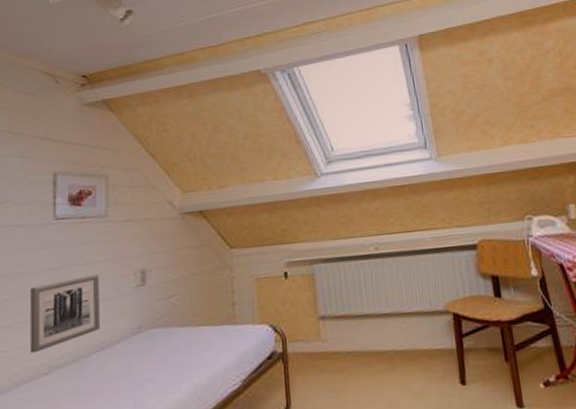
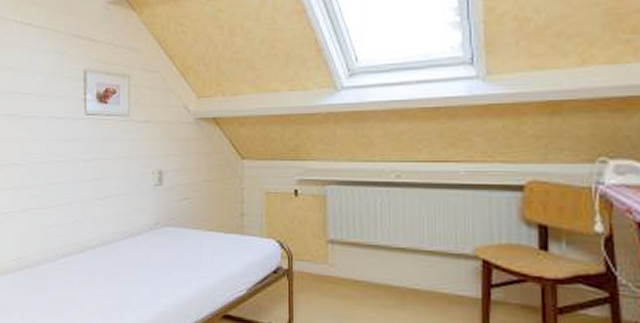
wall art: present [29,273,100,354] -> none [68,169,123,233]

